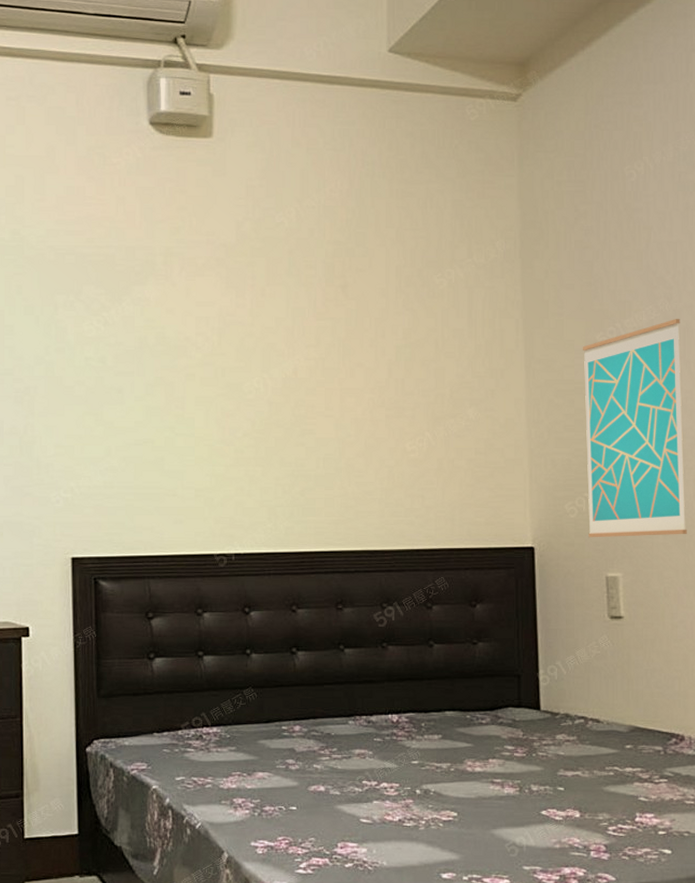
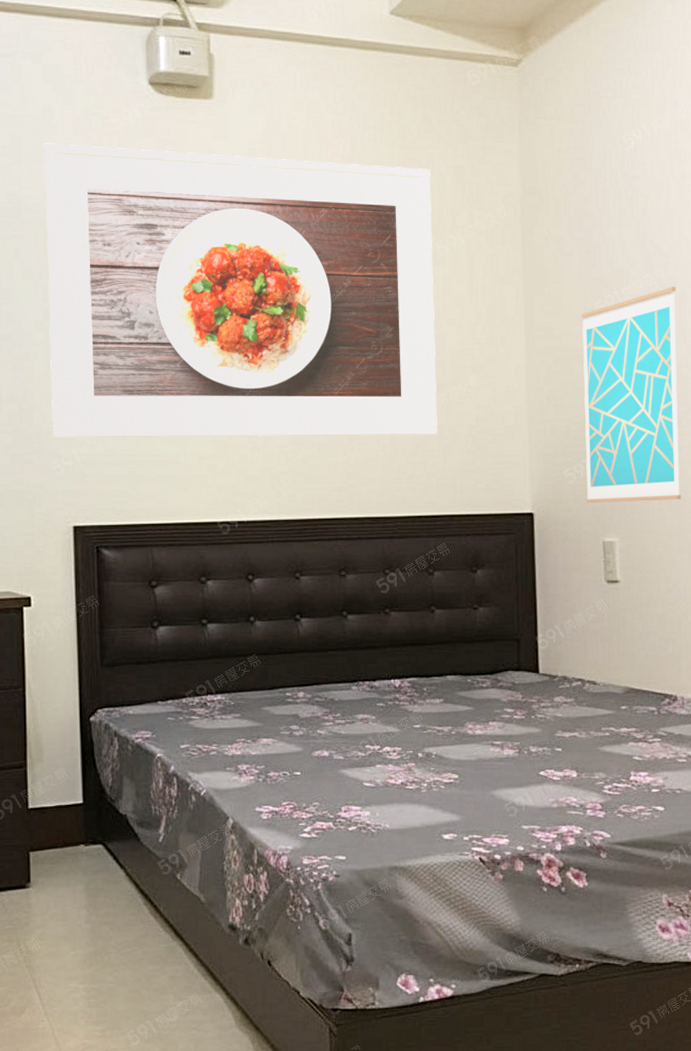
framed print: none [46,183,436,471] -> present [44,143,437,438]

